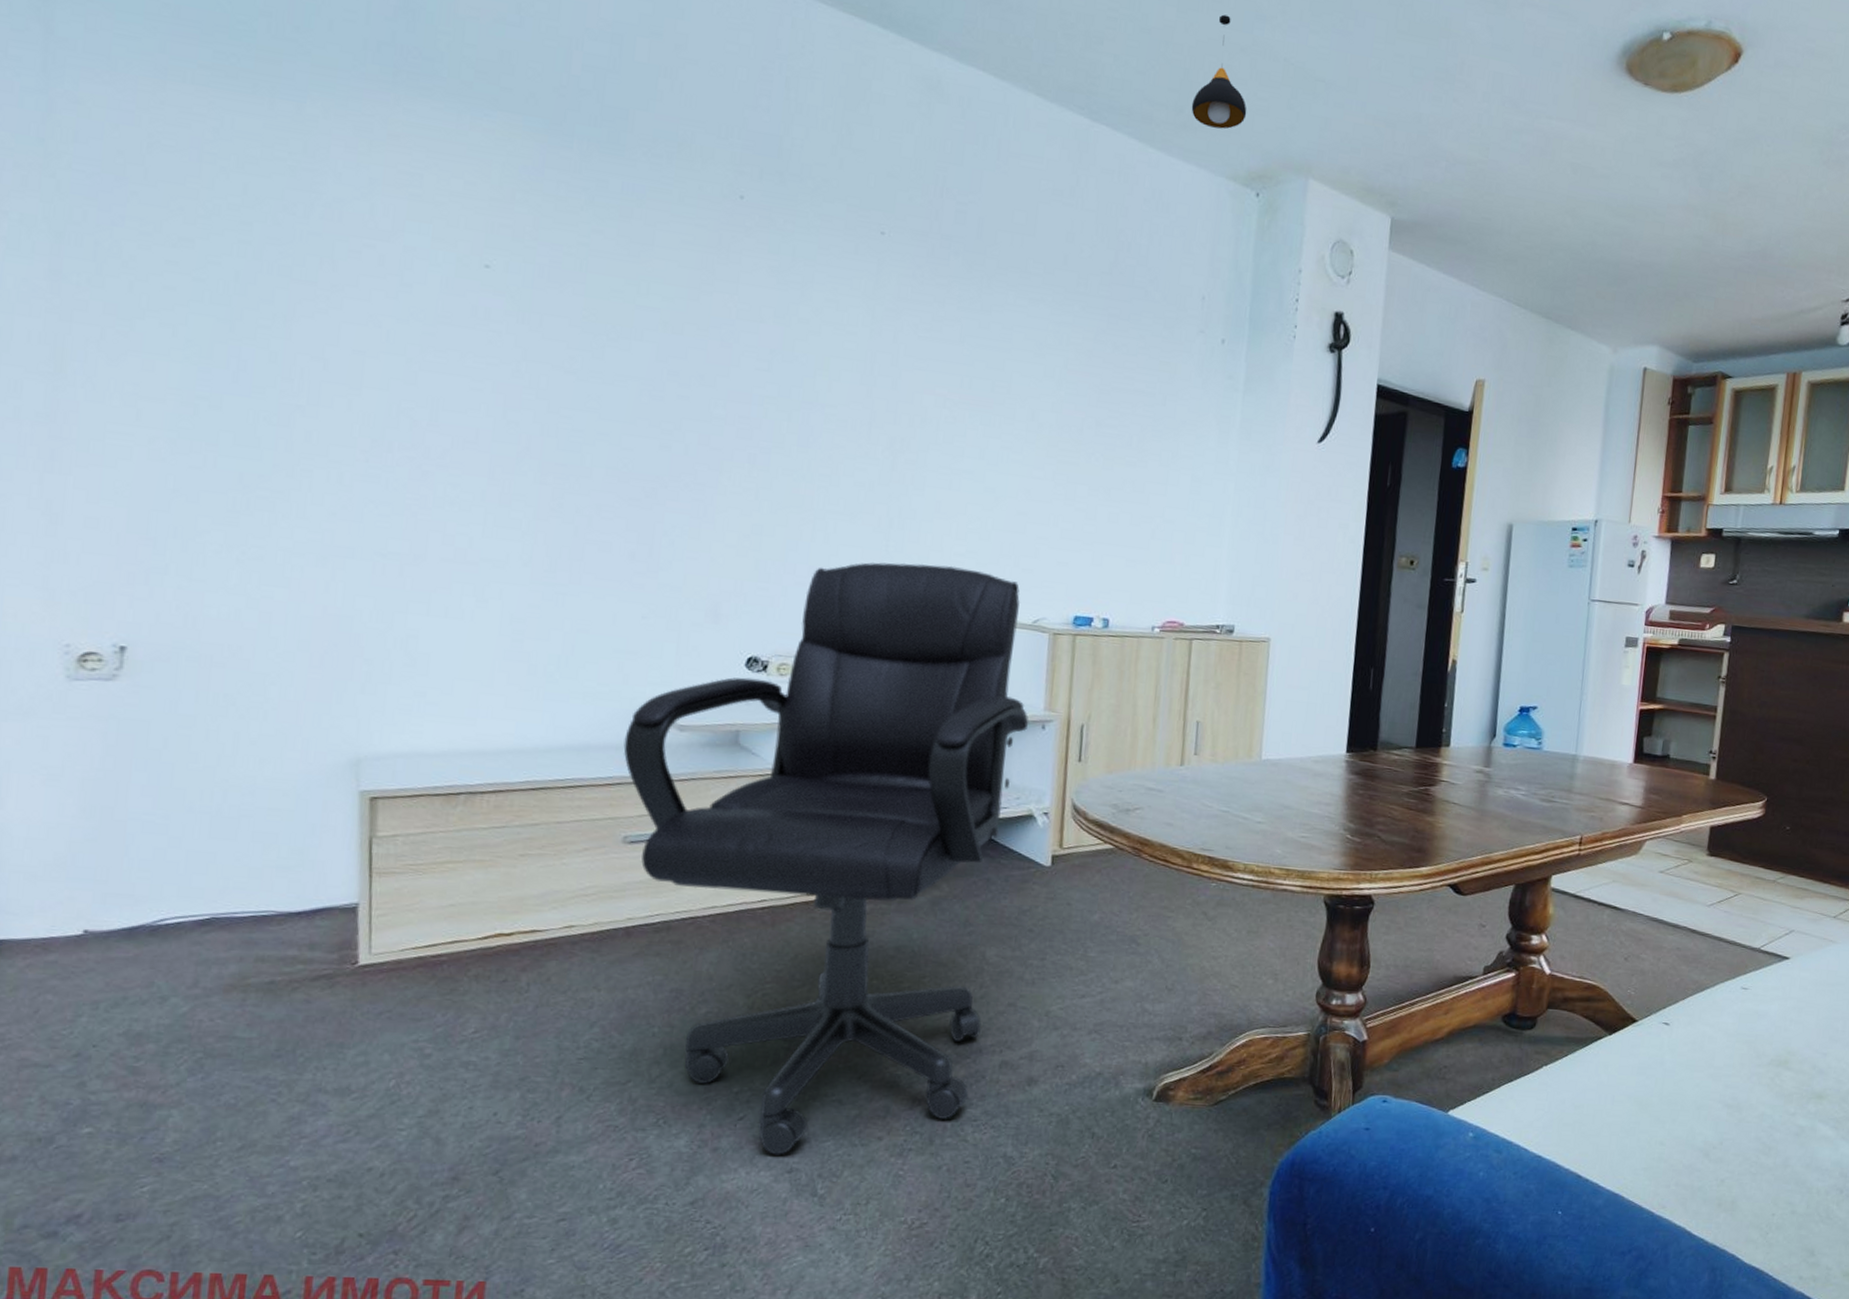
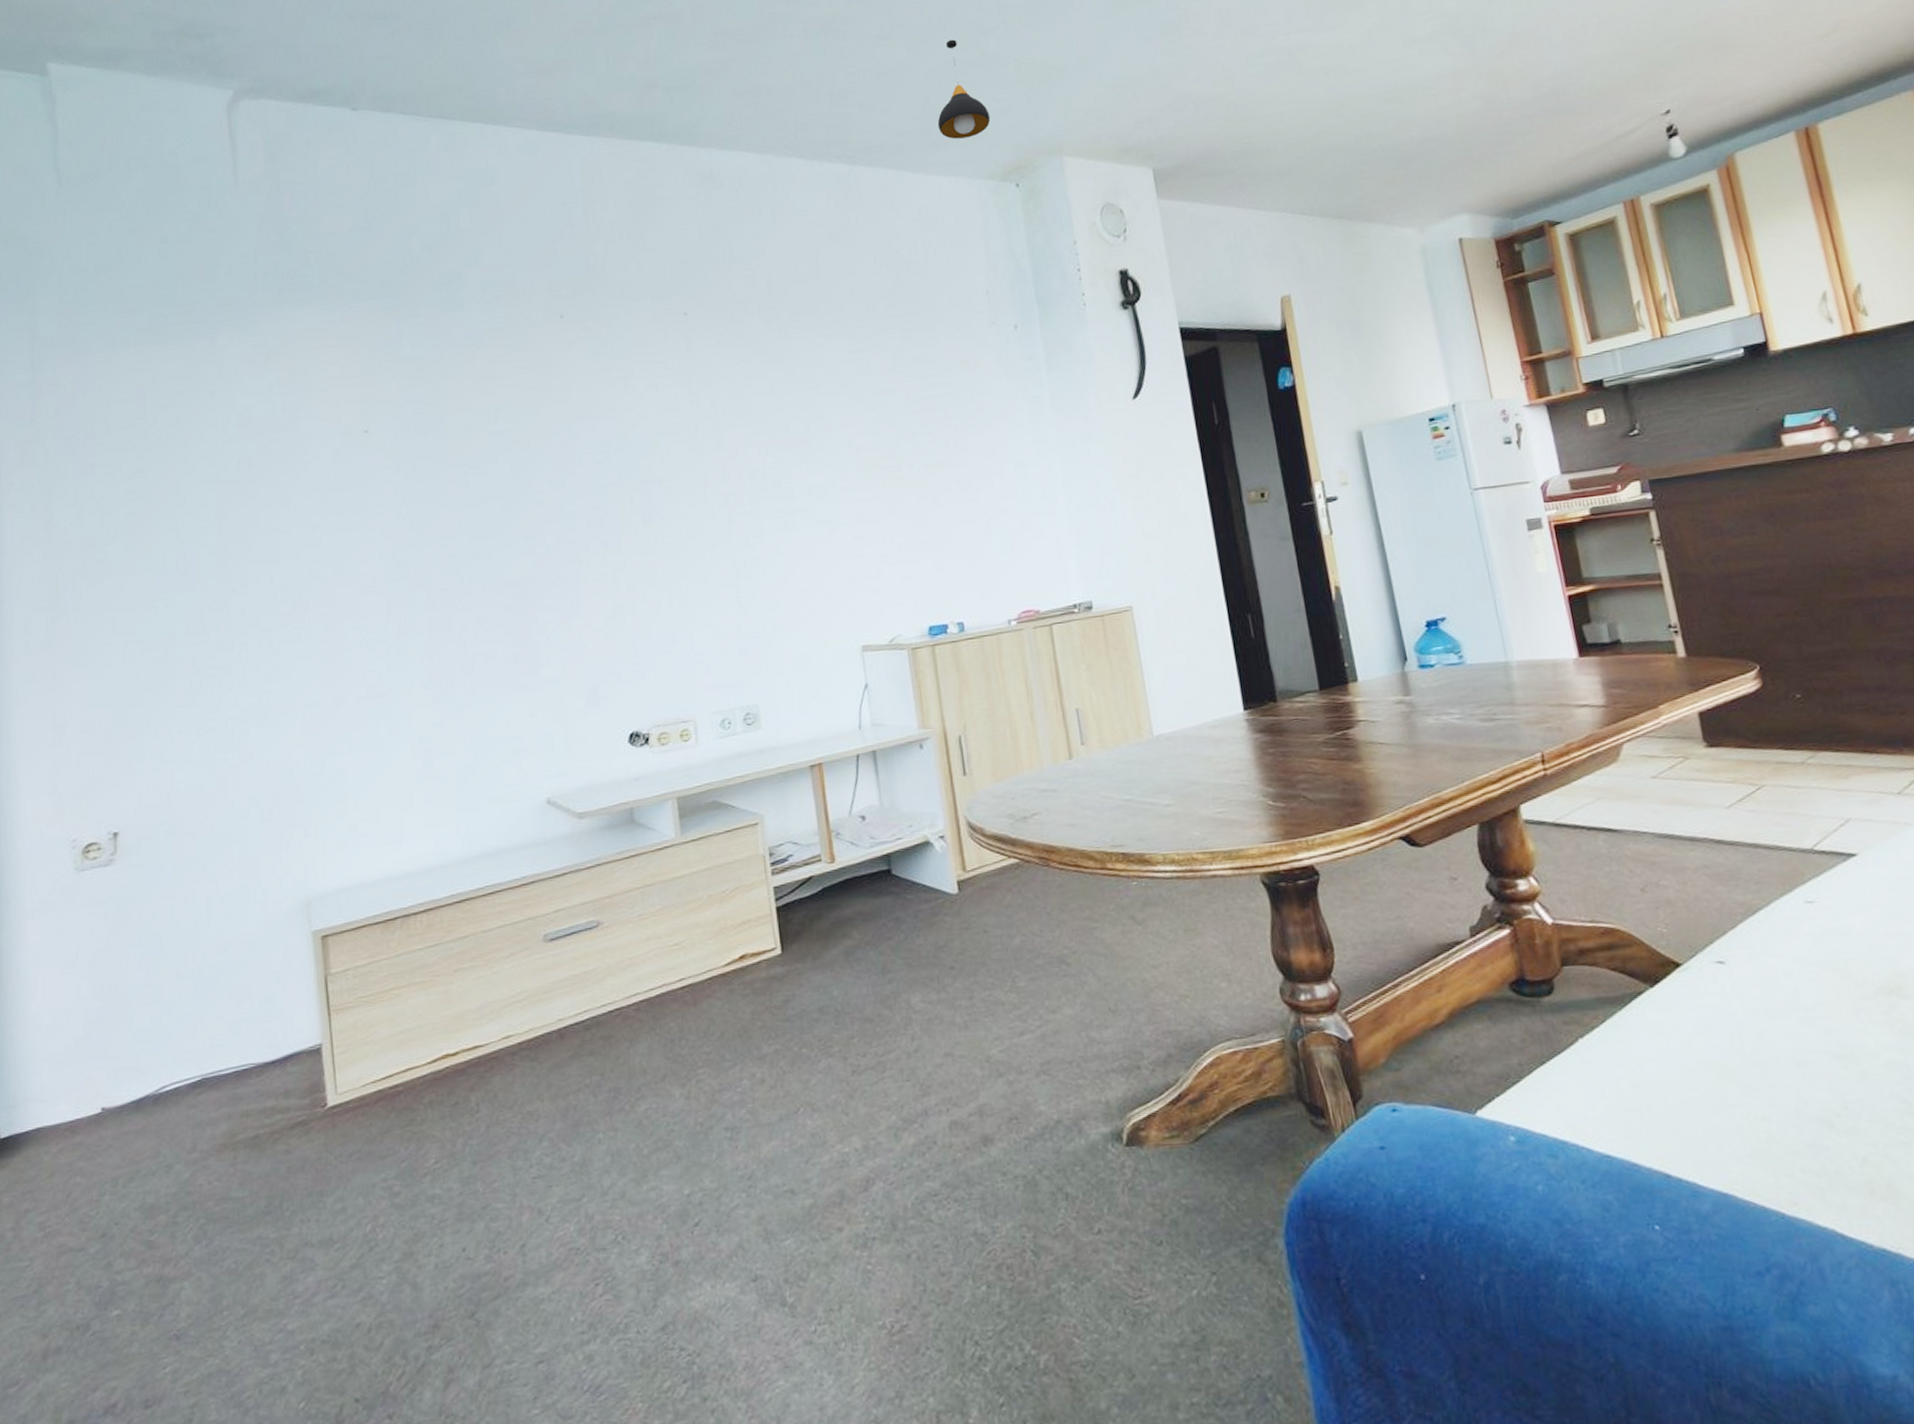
chair: present [623,562,1029,1155] -> none [531,602,924,1262]

